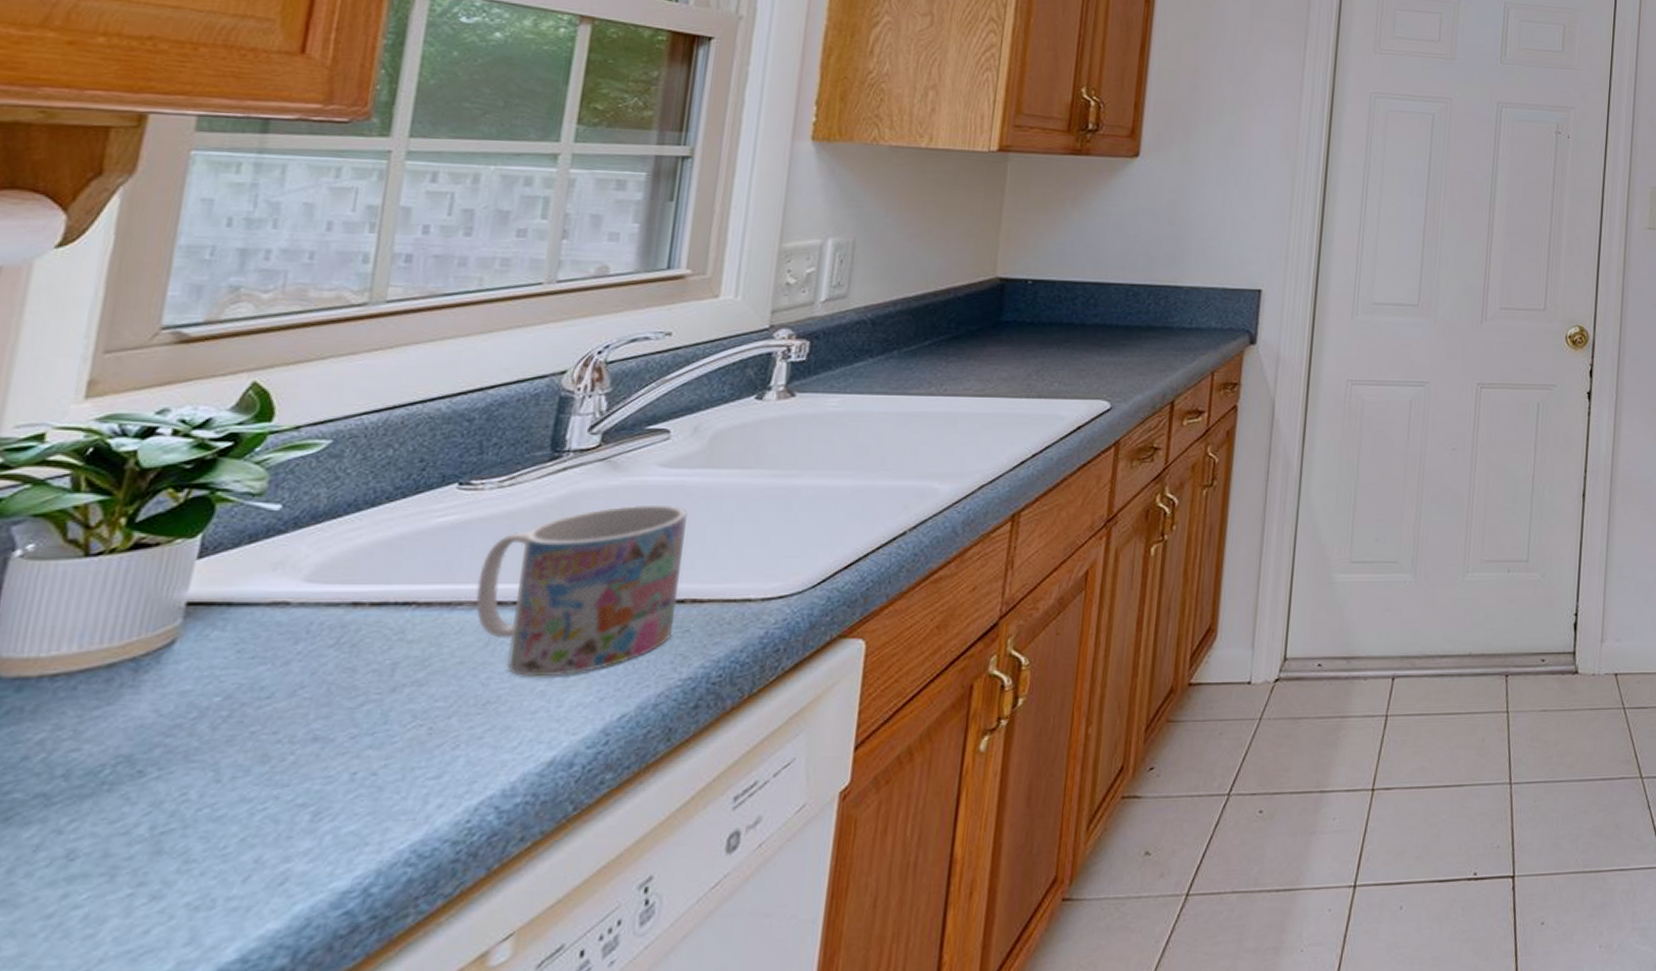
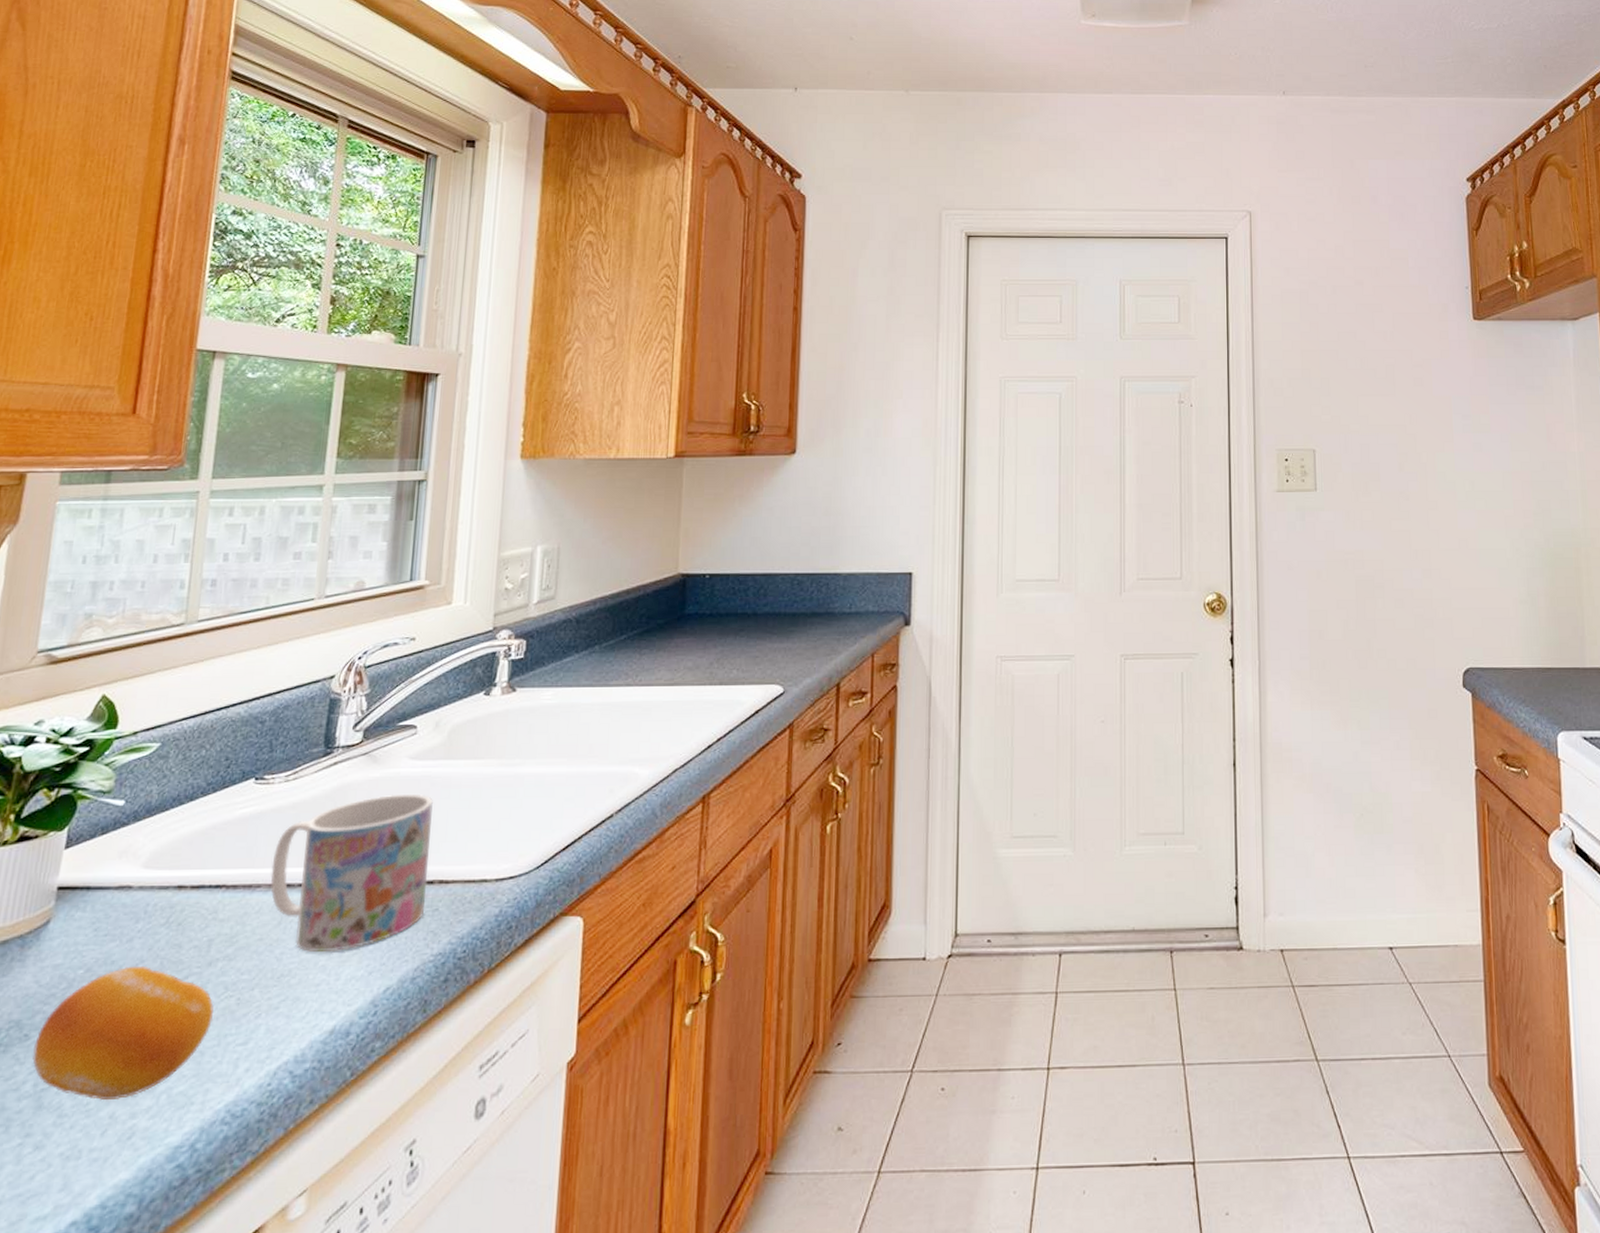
fruit: none [148,692,398,844] -> present [32,965,214,1101]

